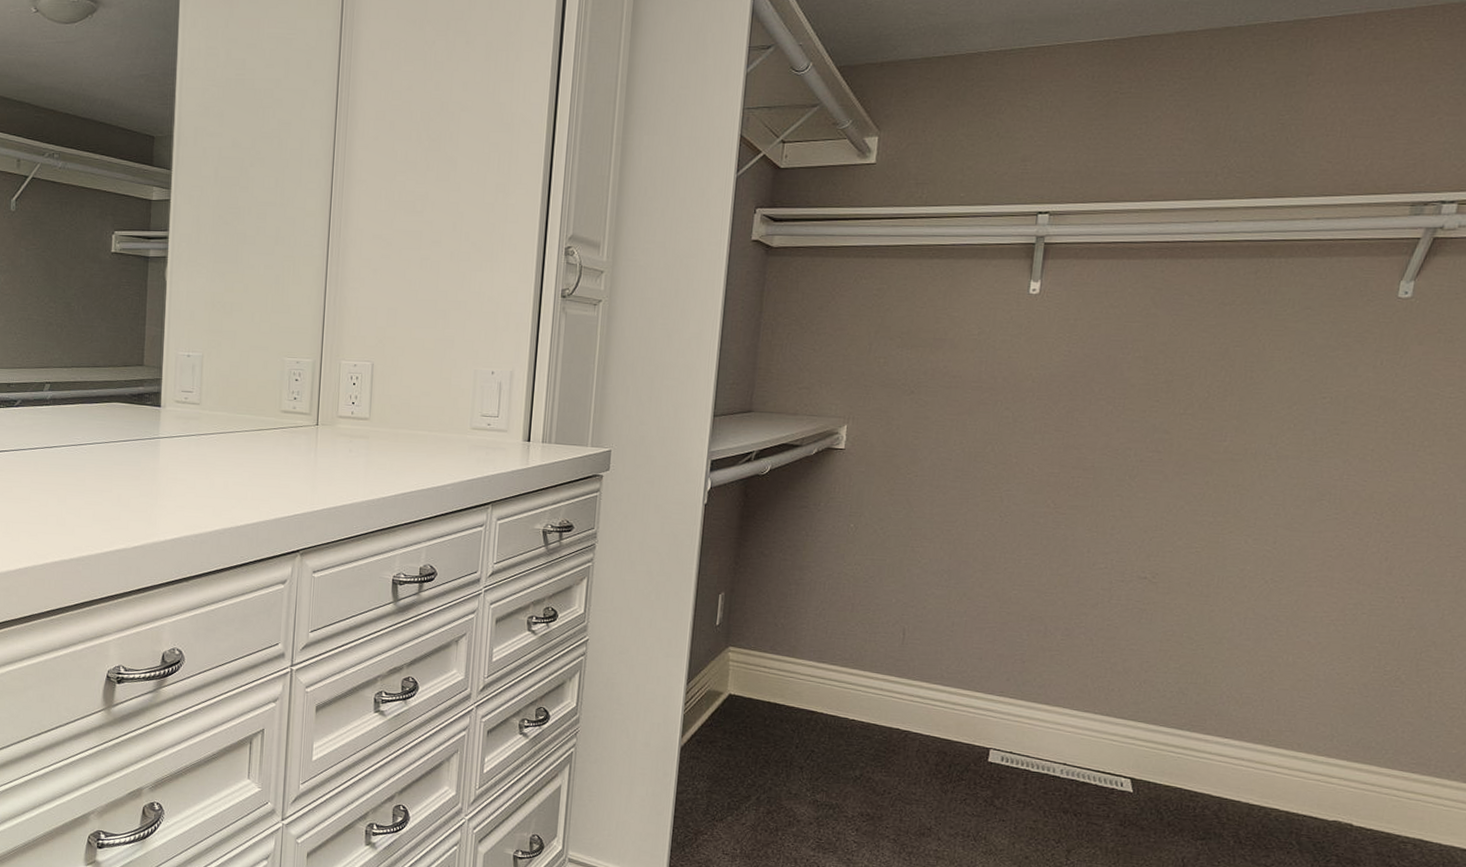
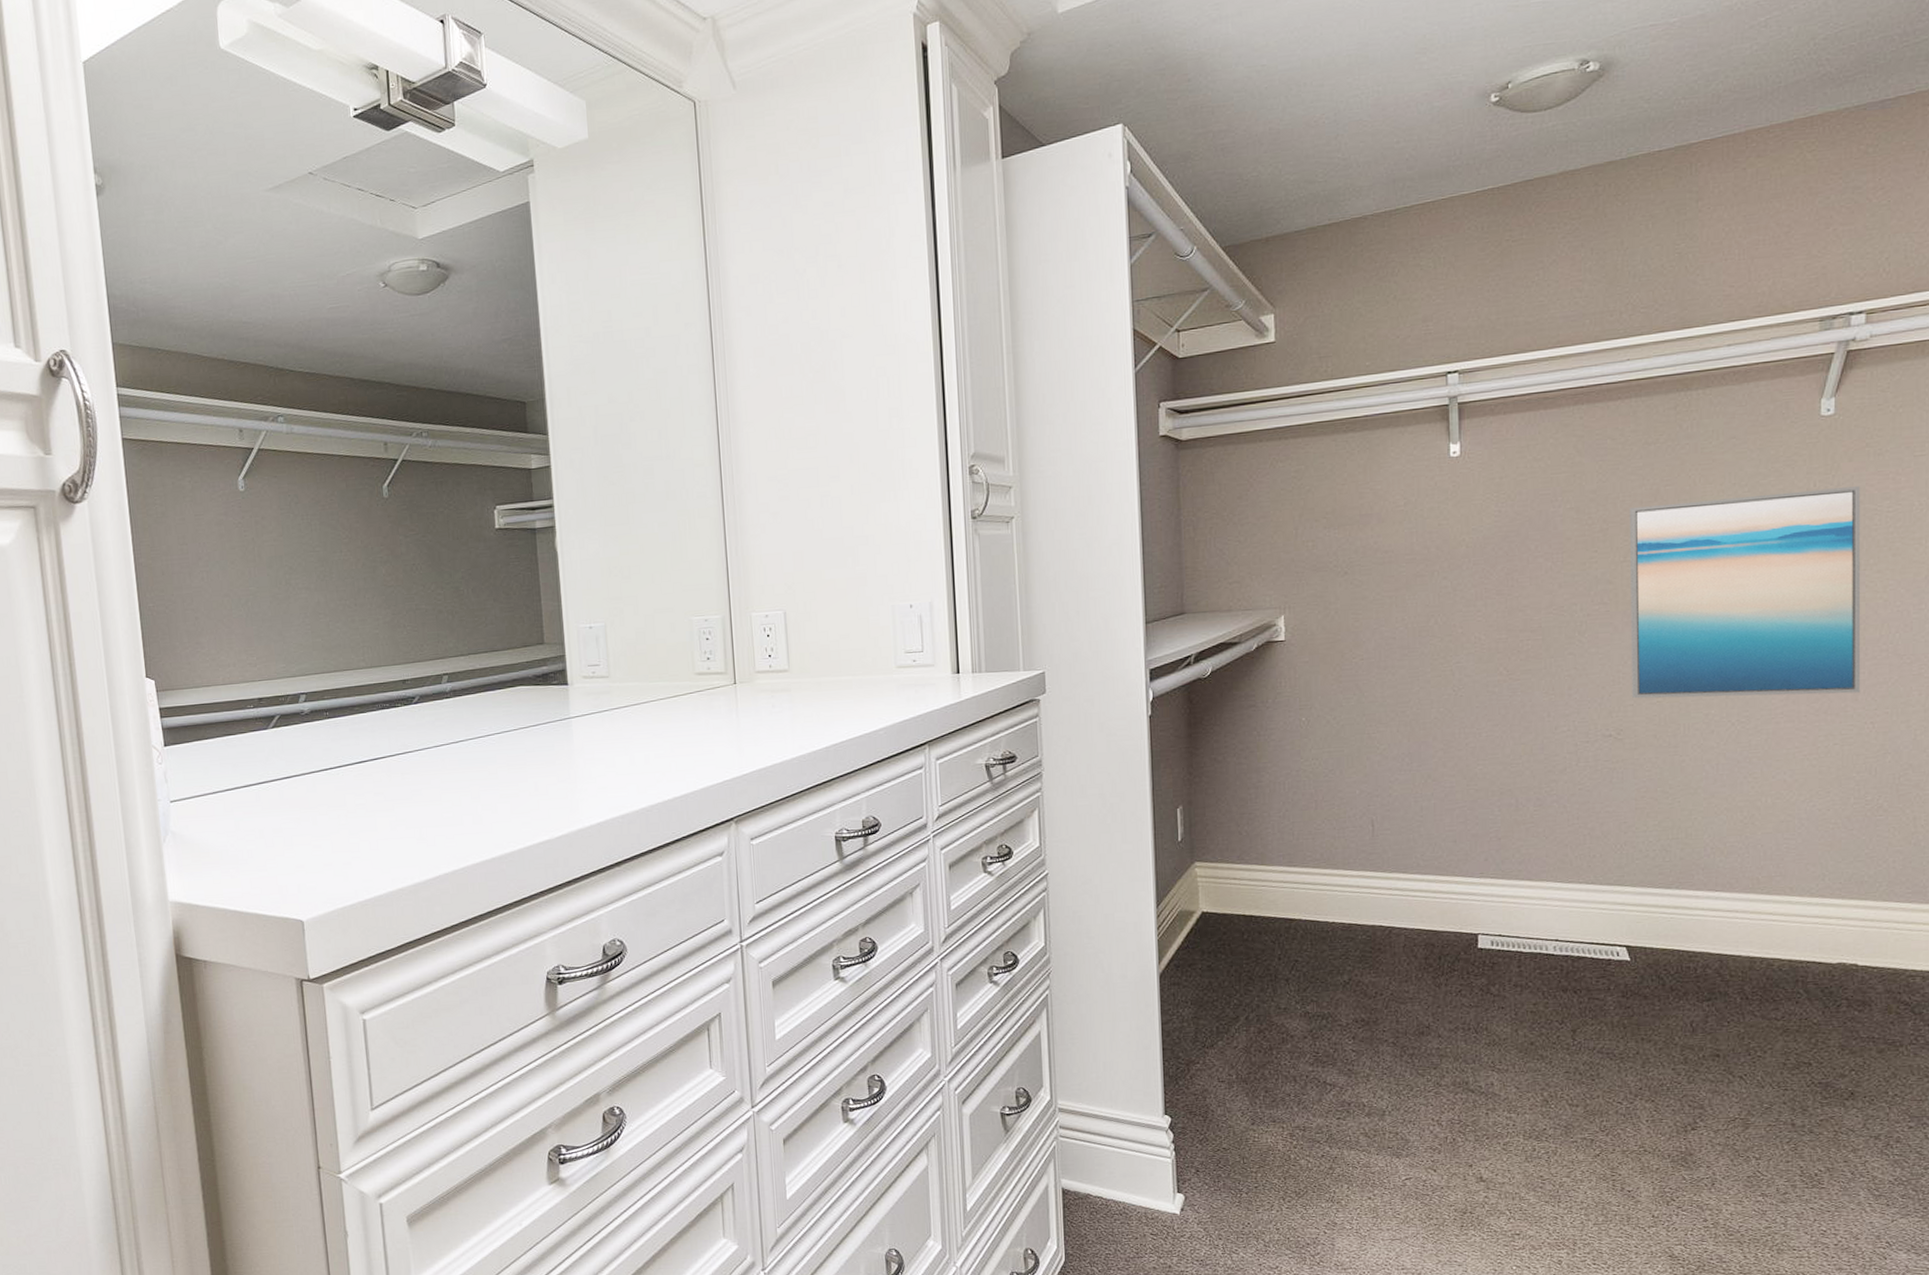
wall art: none [1172,363,1426,568] -> present [1629,486,1861,699]

